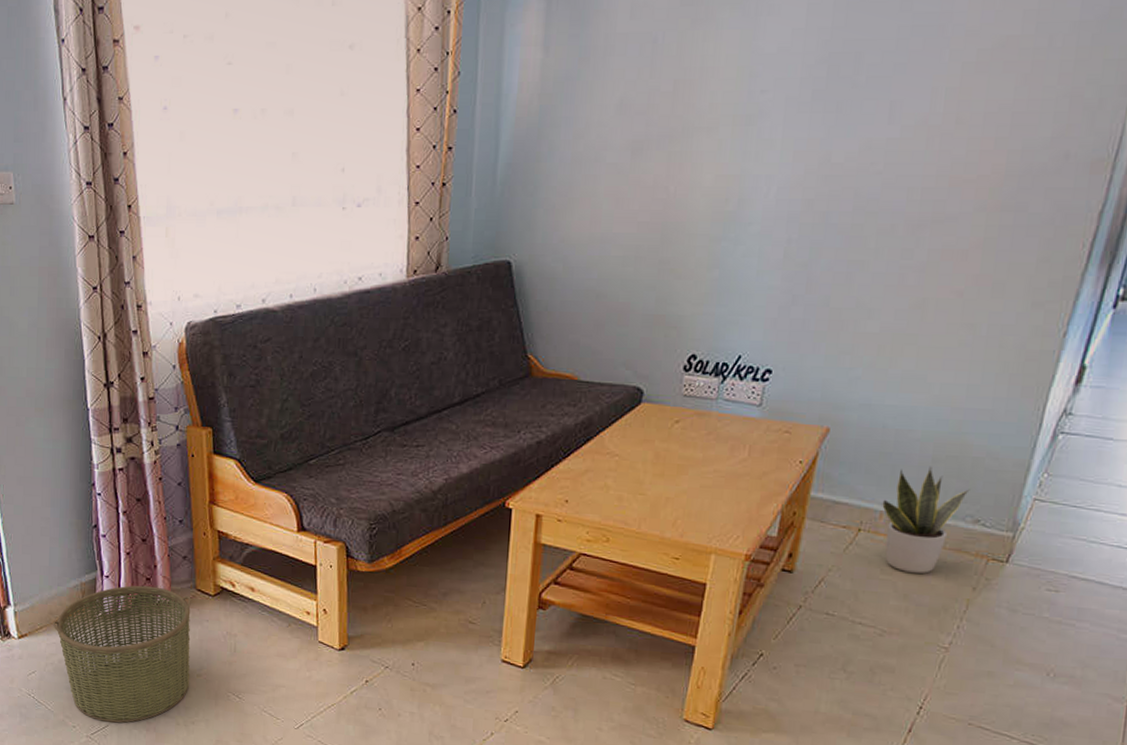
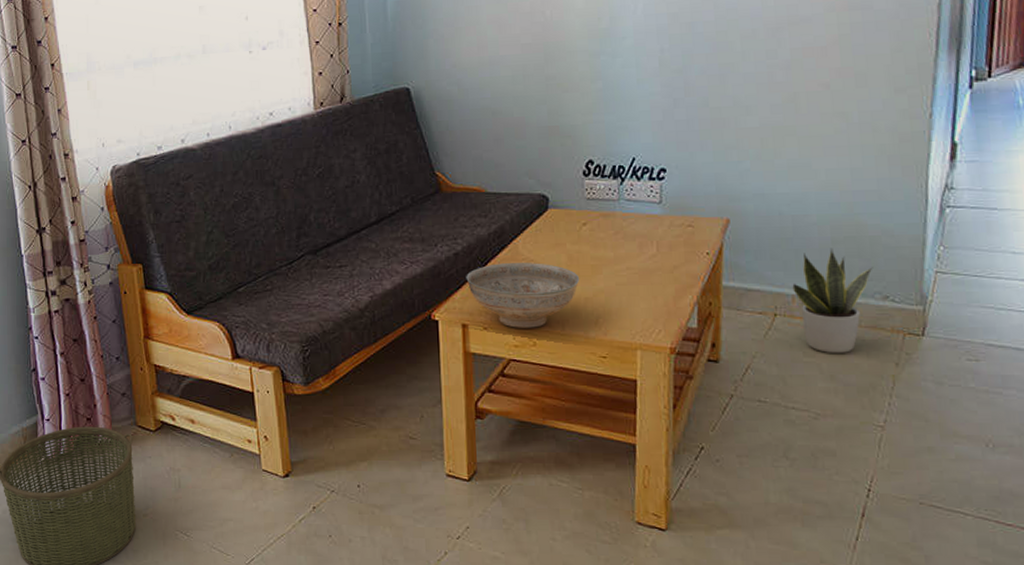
decorative bowl: none [546,455,664,524] -> present [466,263,580,328]

